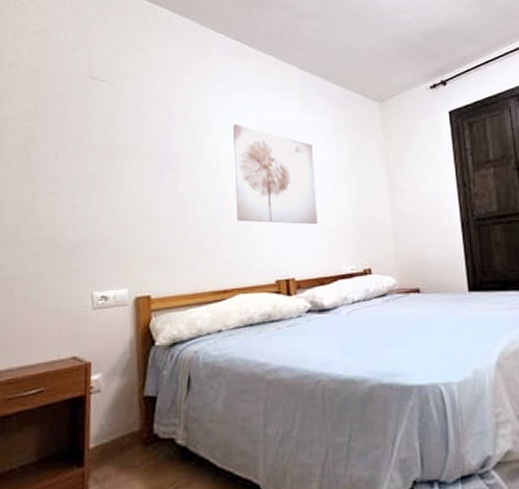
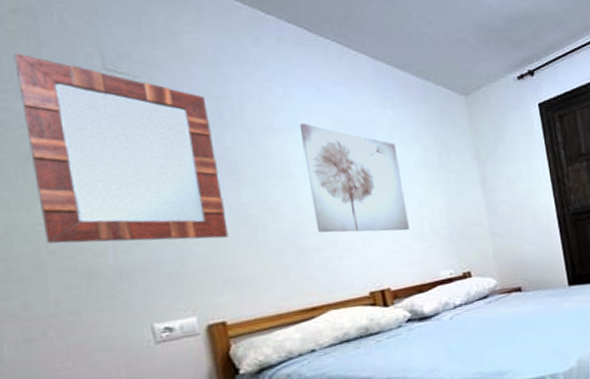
home mirror: none [26,64,164,221] -> present [13,53,229,244]

